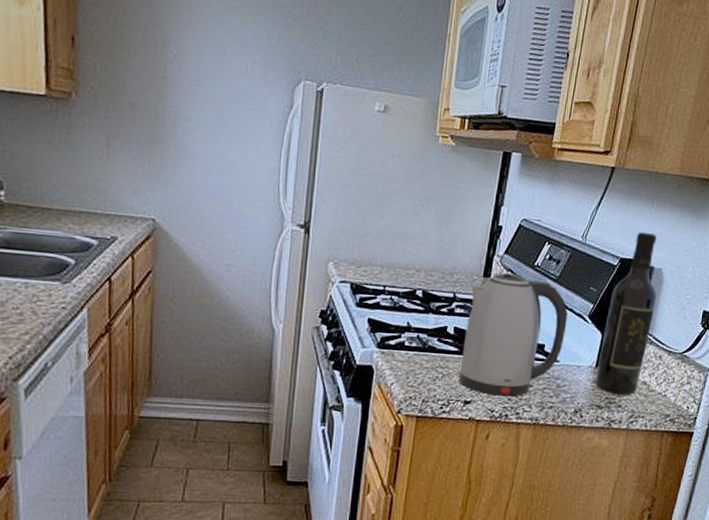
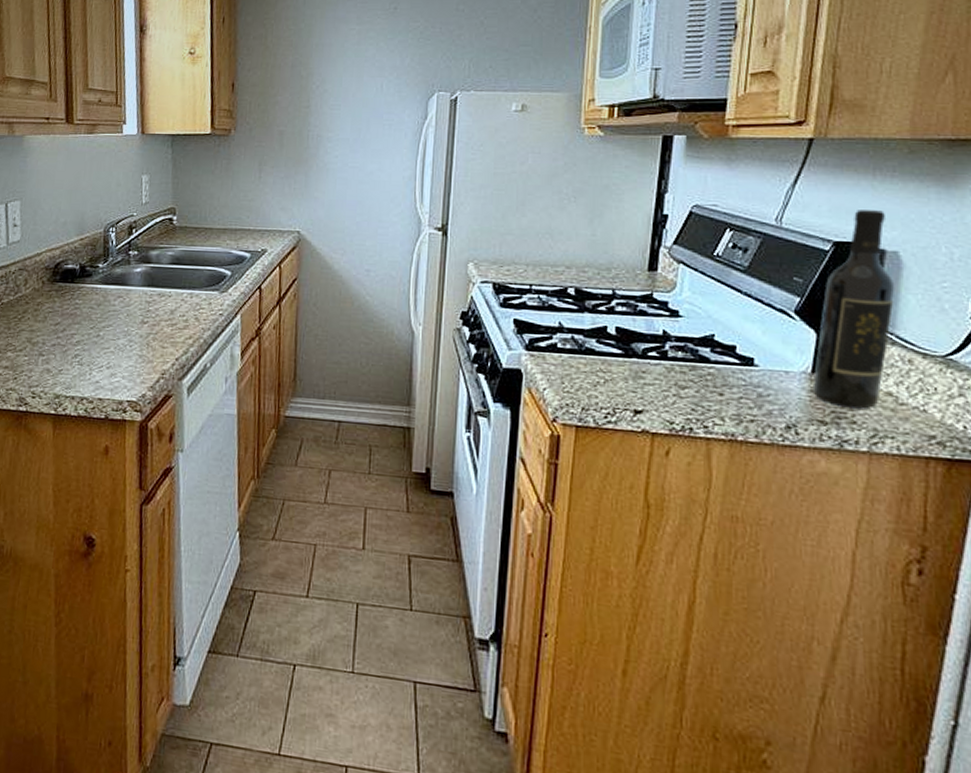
kettle: present [459,272,568,397] -> none [626,265,765,407]

